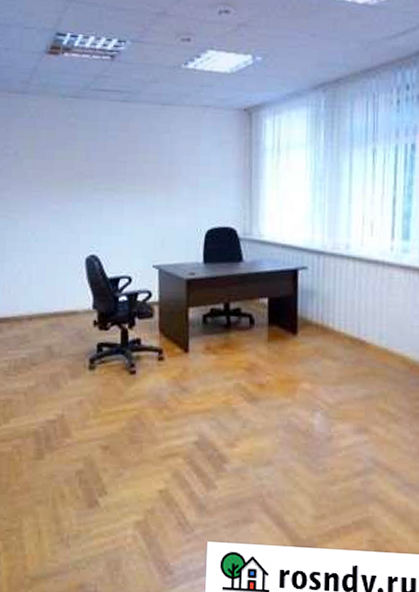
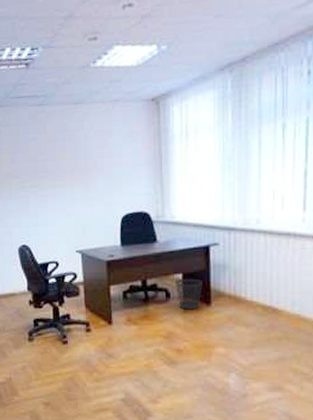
wastebasket: none [260,303,289,339] -> present [175,278,202,310]

